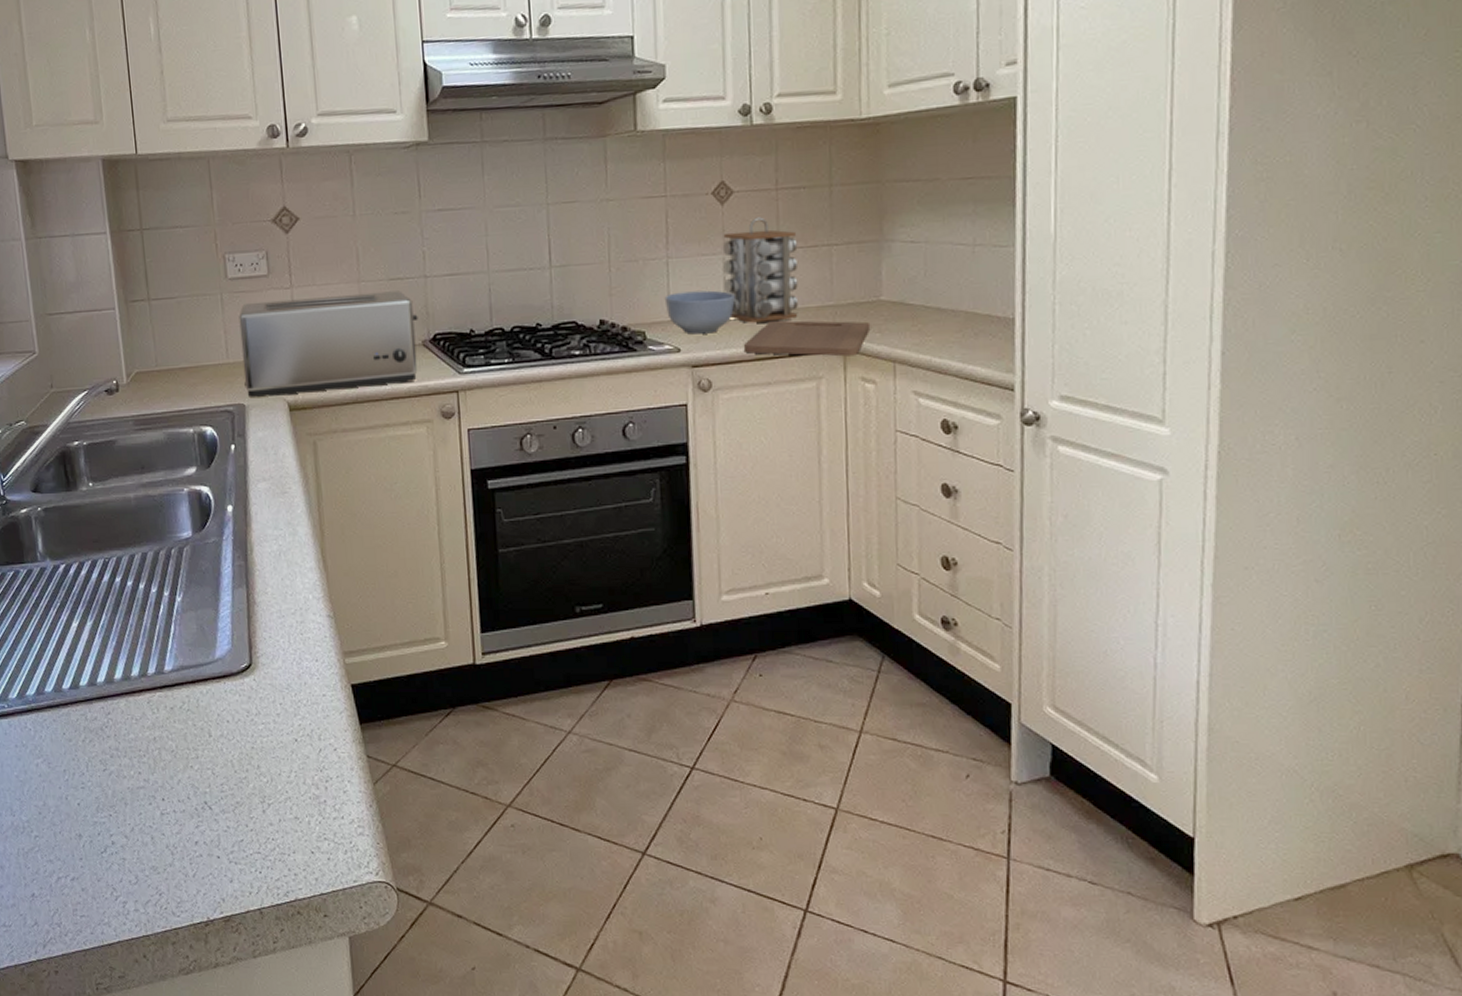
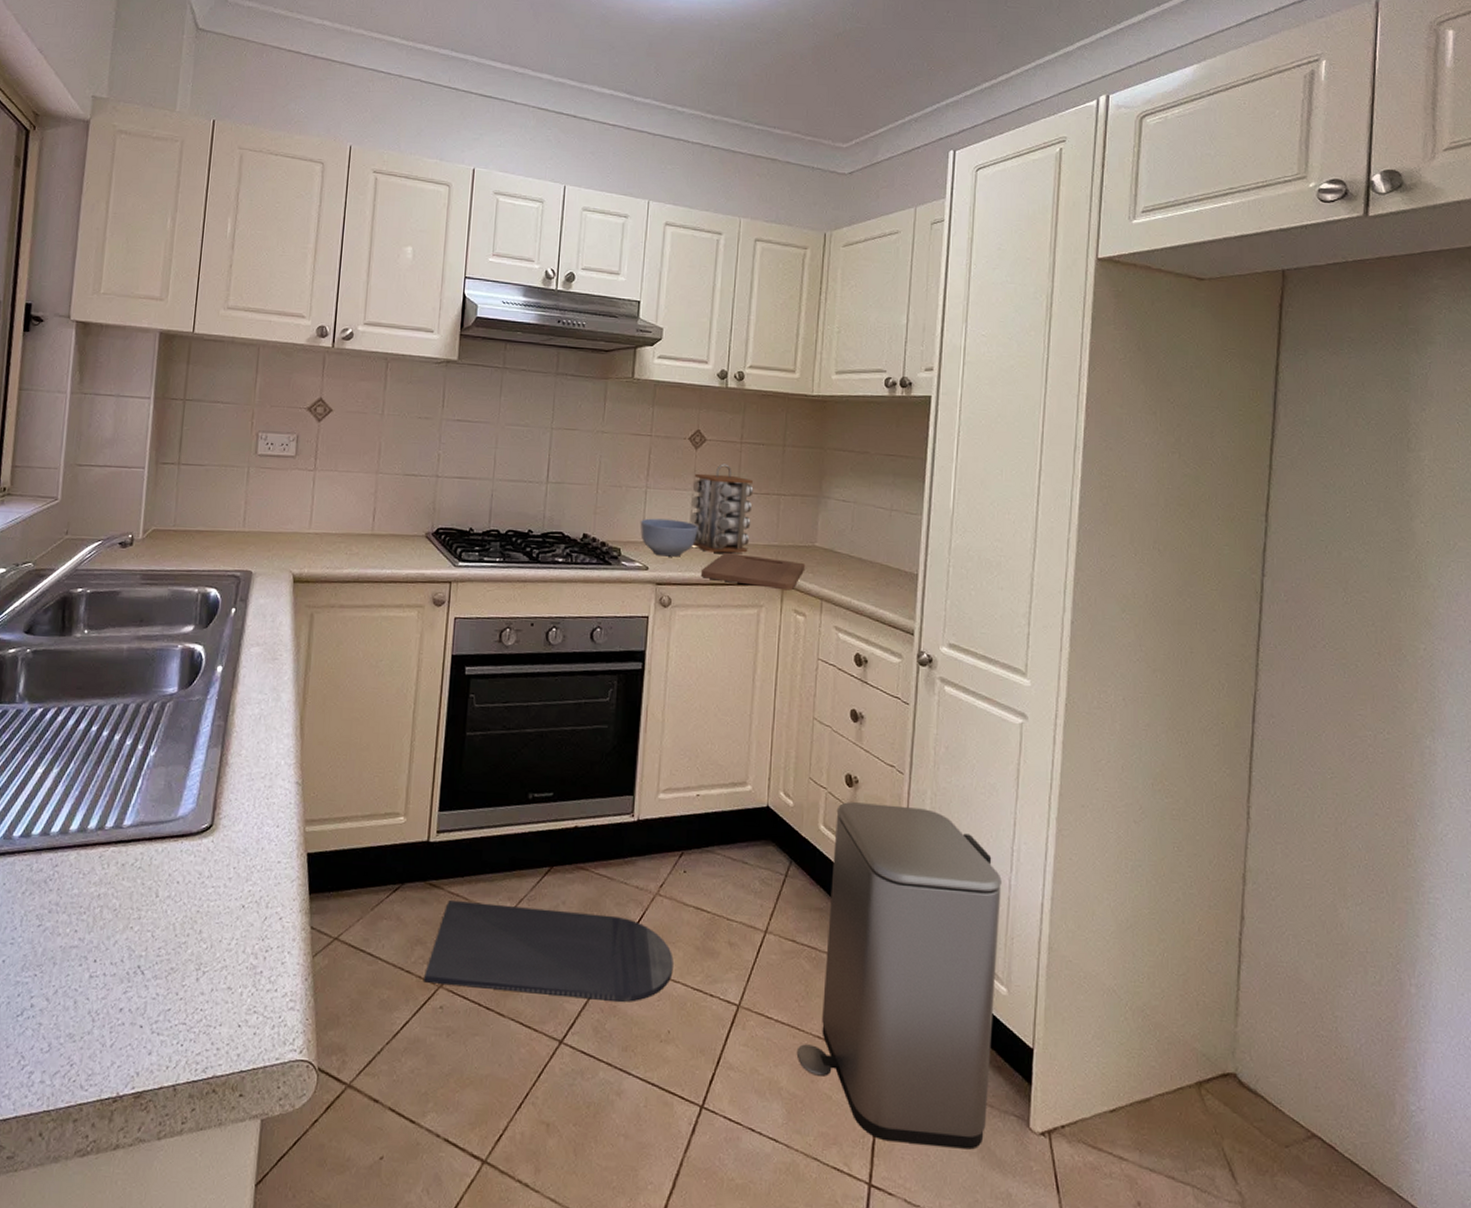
toaster: present [239,290,418,398] -> none [255,478,425,569]
door mat: none [490,721,759,811] -> present [424,900,674,1002]
pedal bin: none [908,586,1145,944] -> present [796,802,1002,1150]

